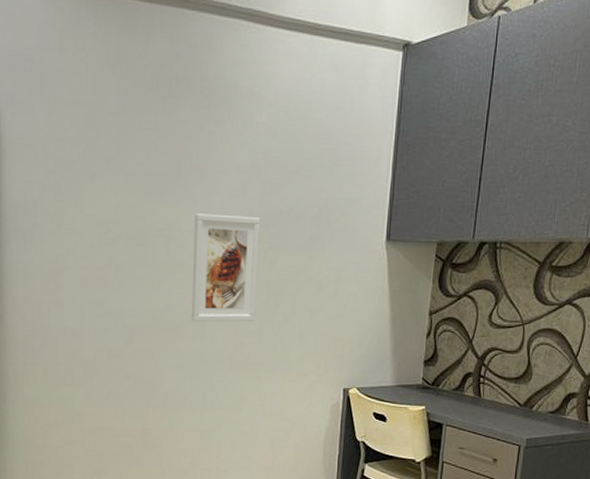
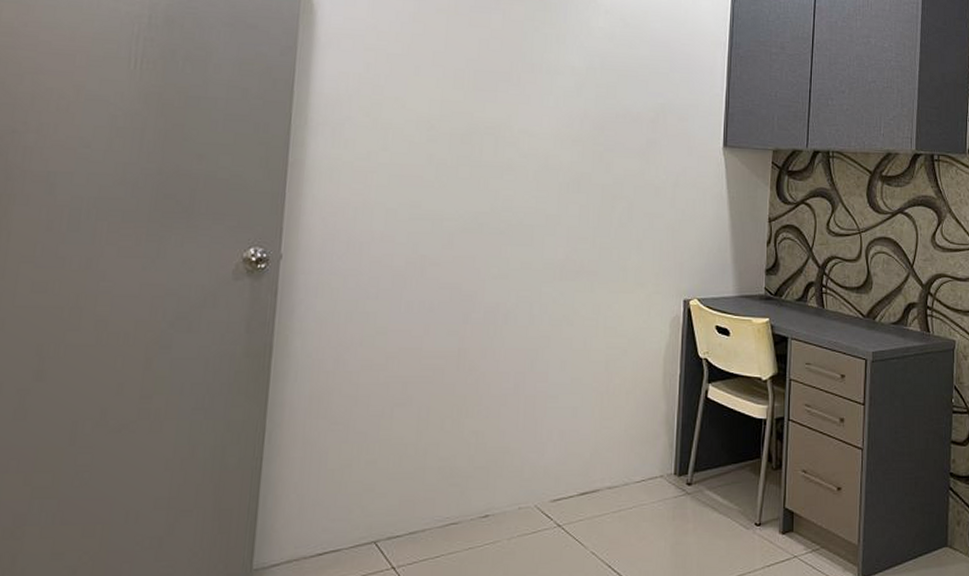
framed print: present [191,214,260,322] -> none [519,113,595,228]

